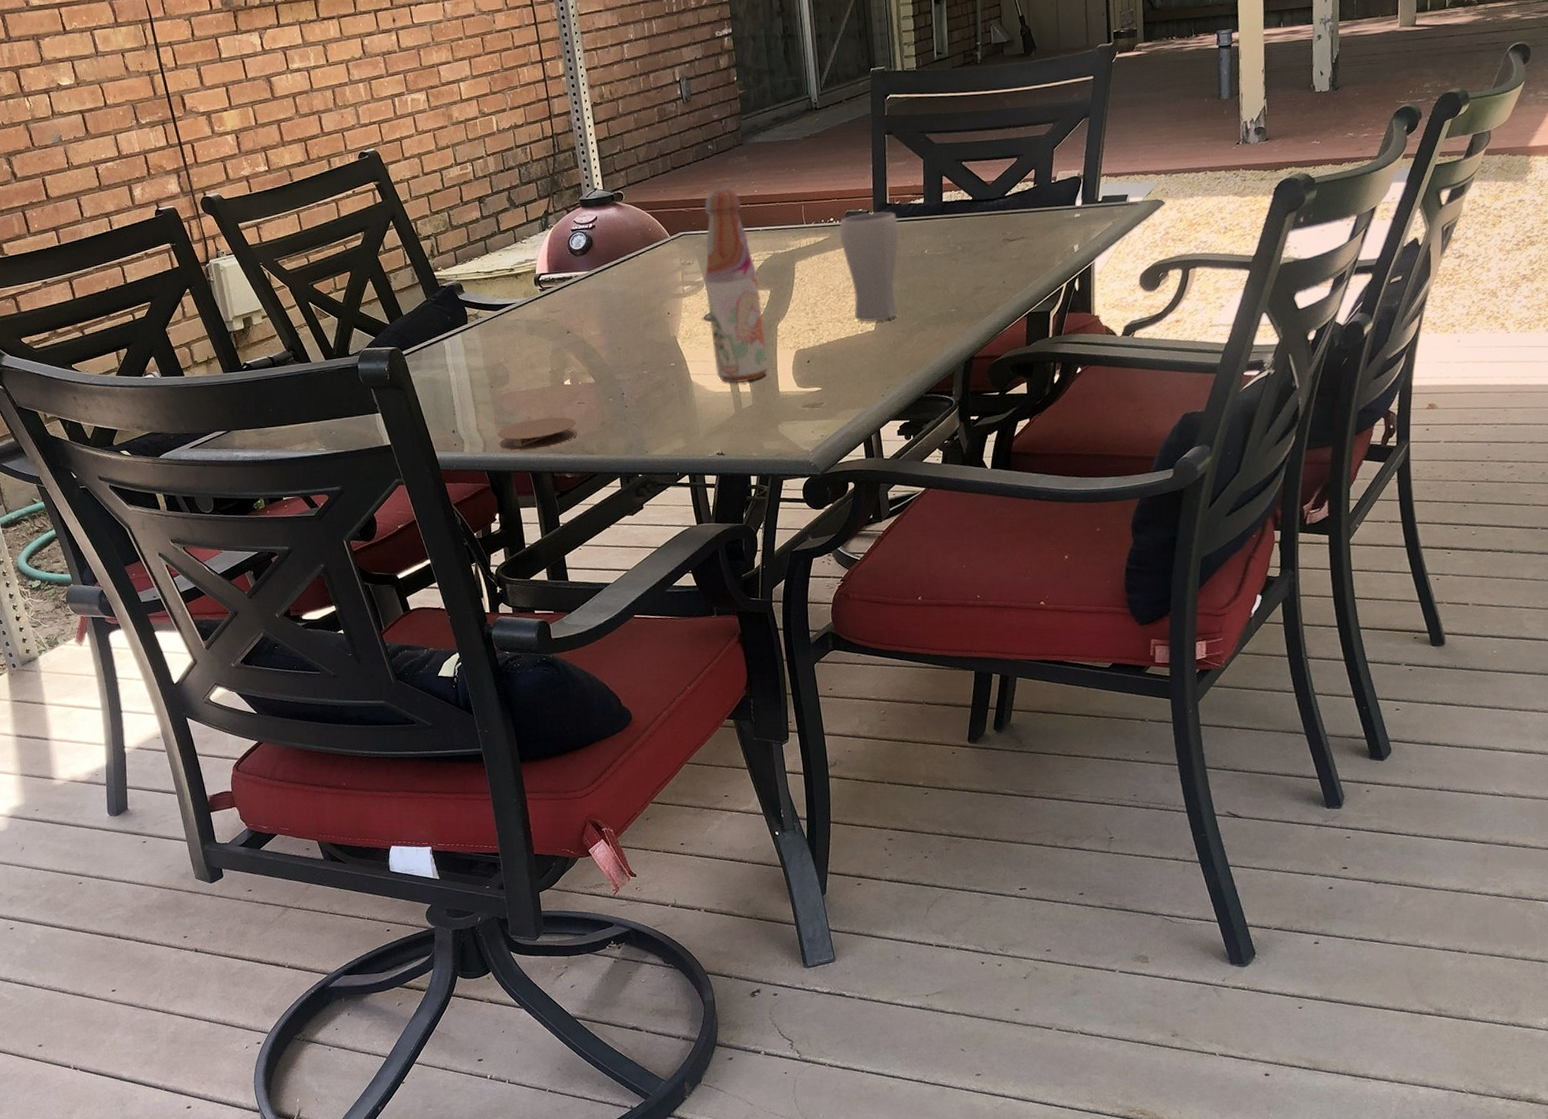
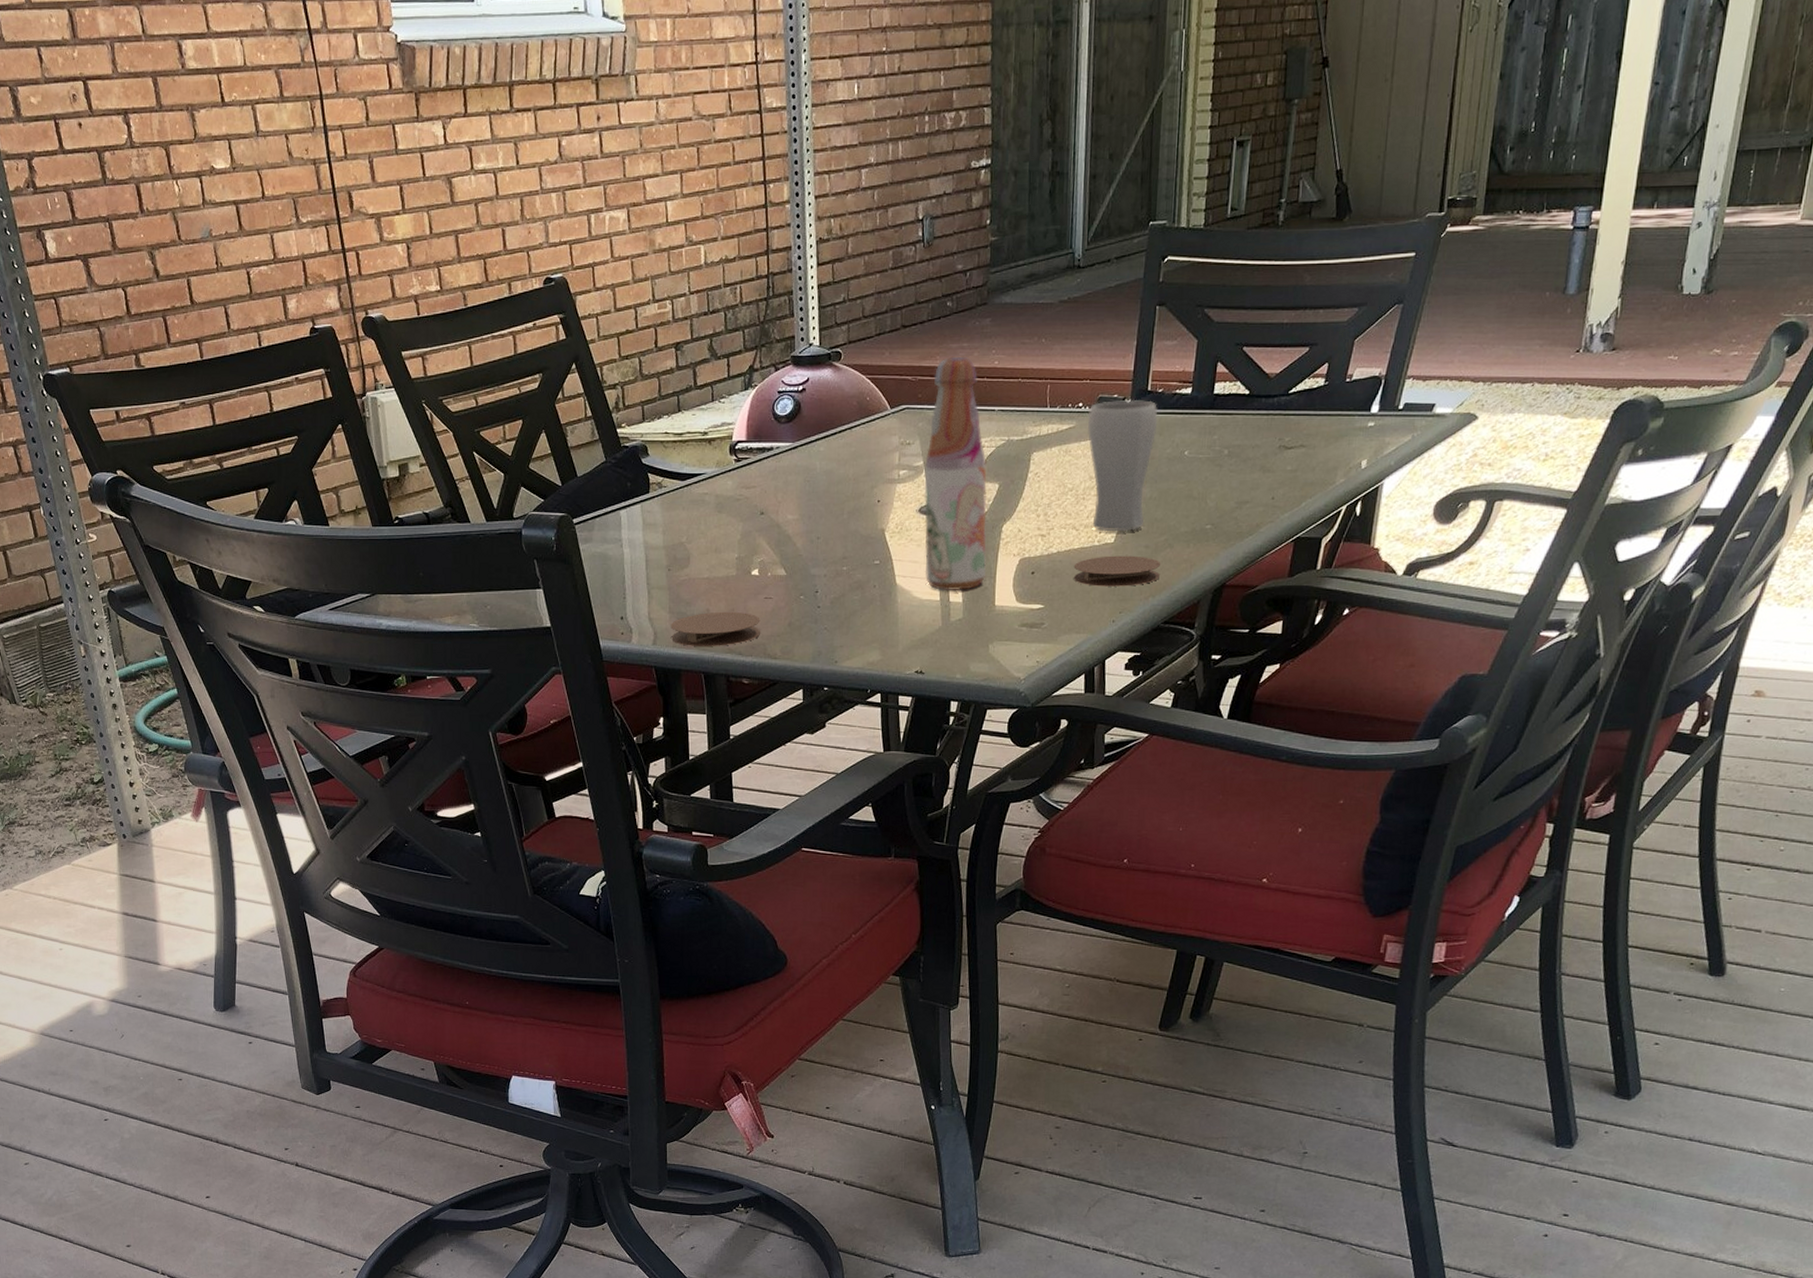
coaster: none [843,339,918,368] -> present [1073,555,1161,587]

